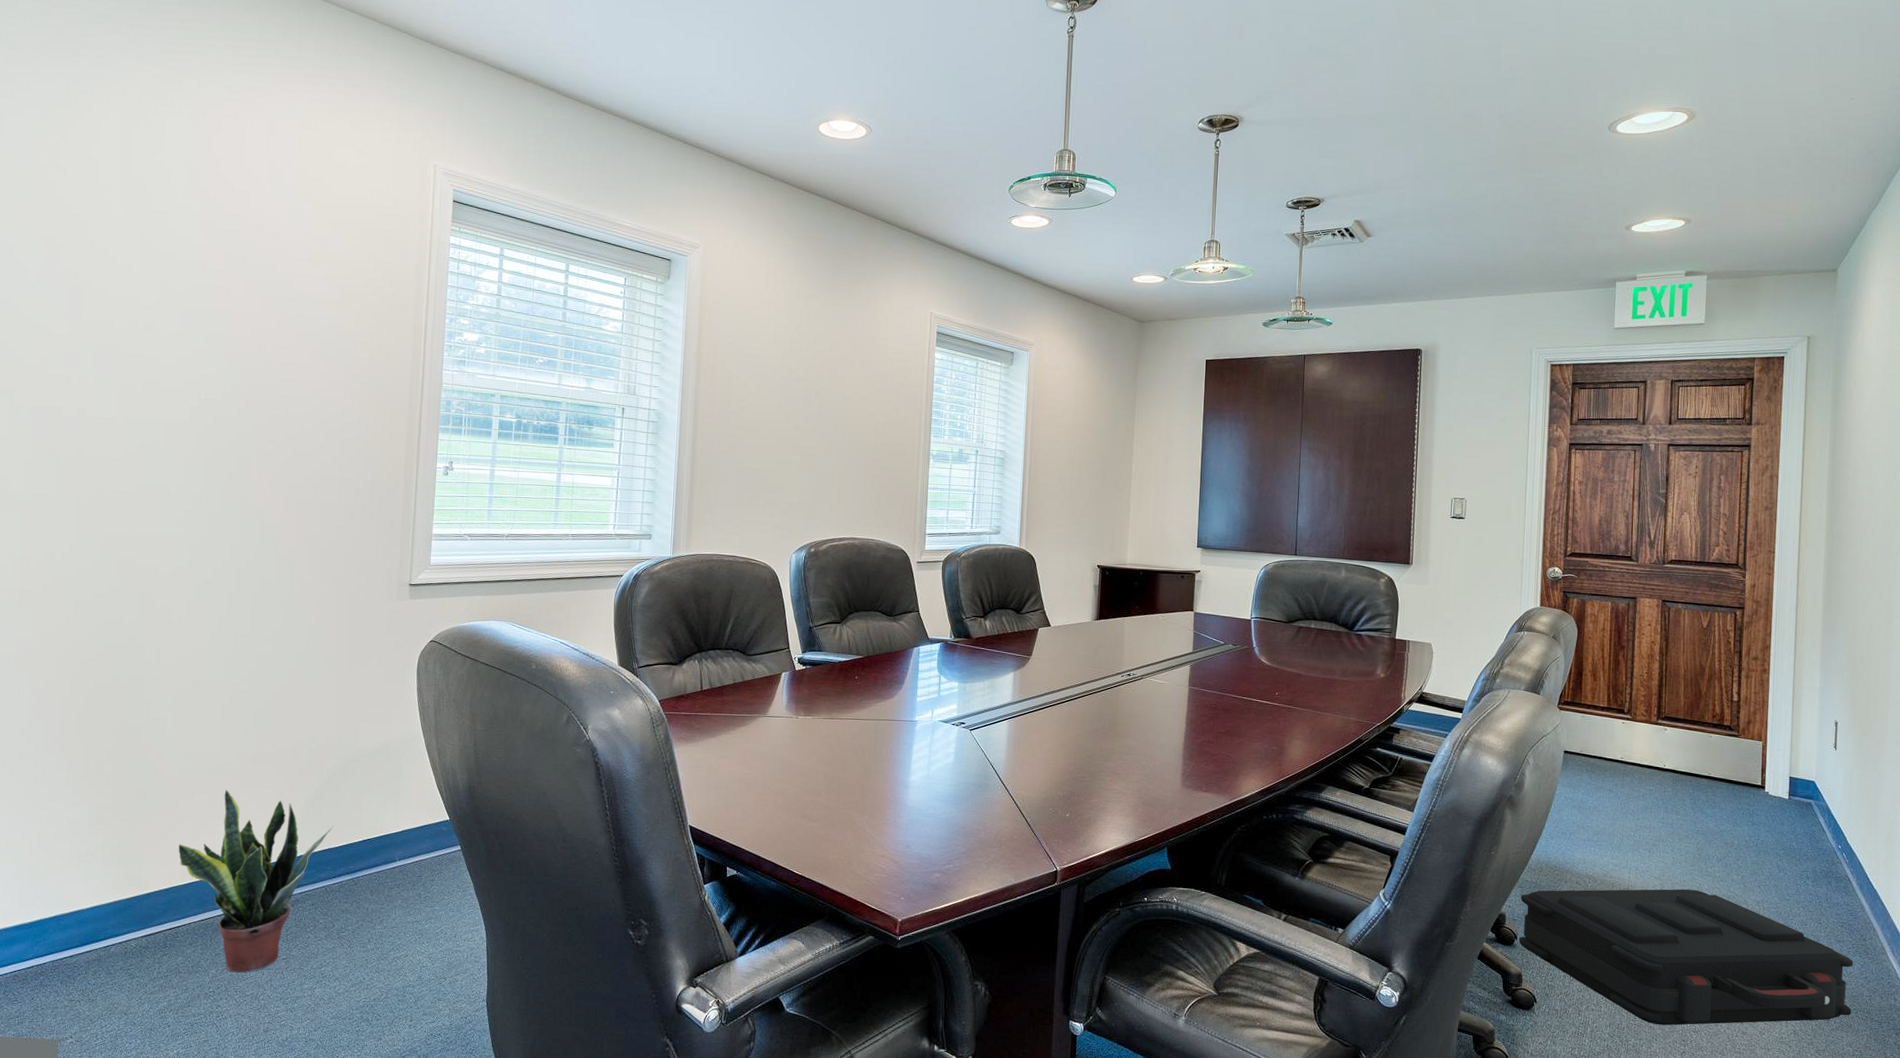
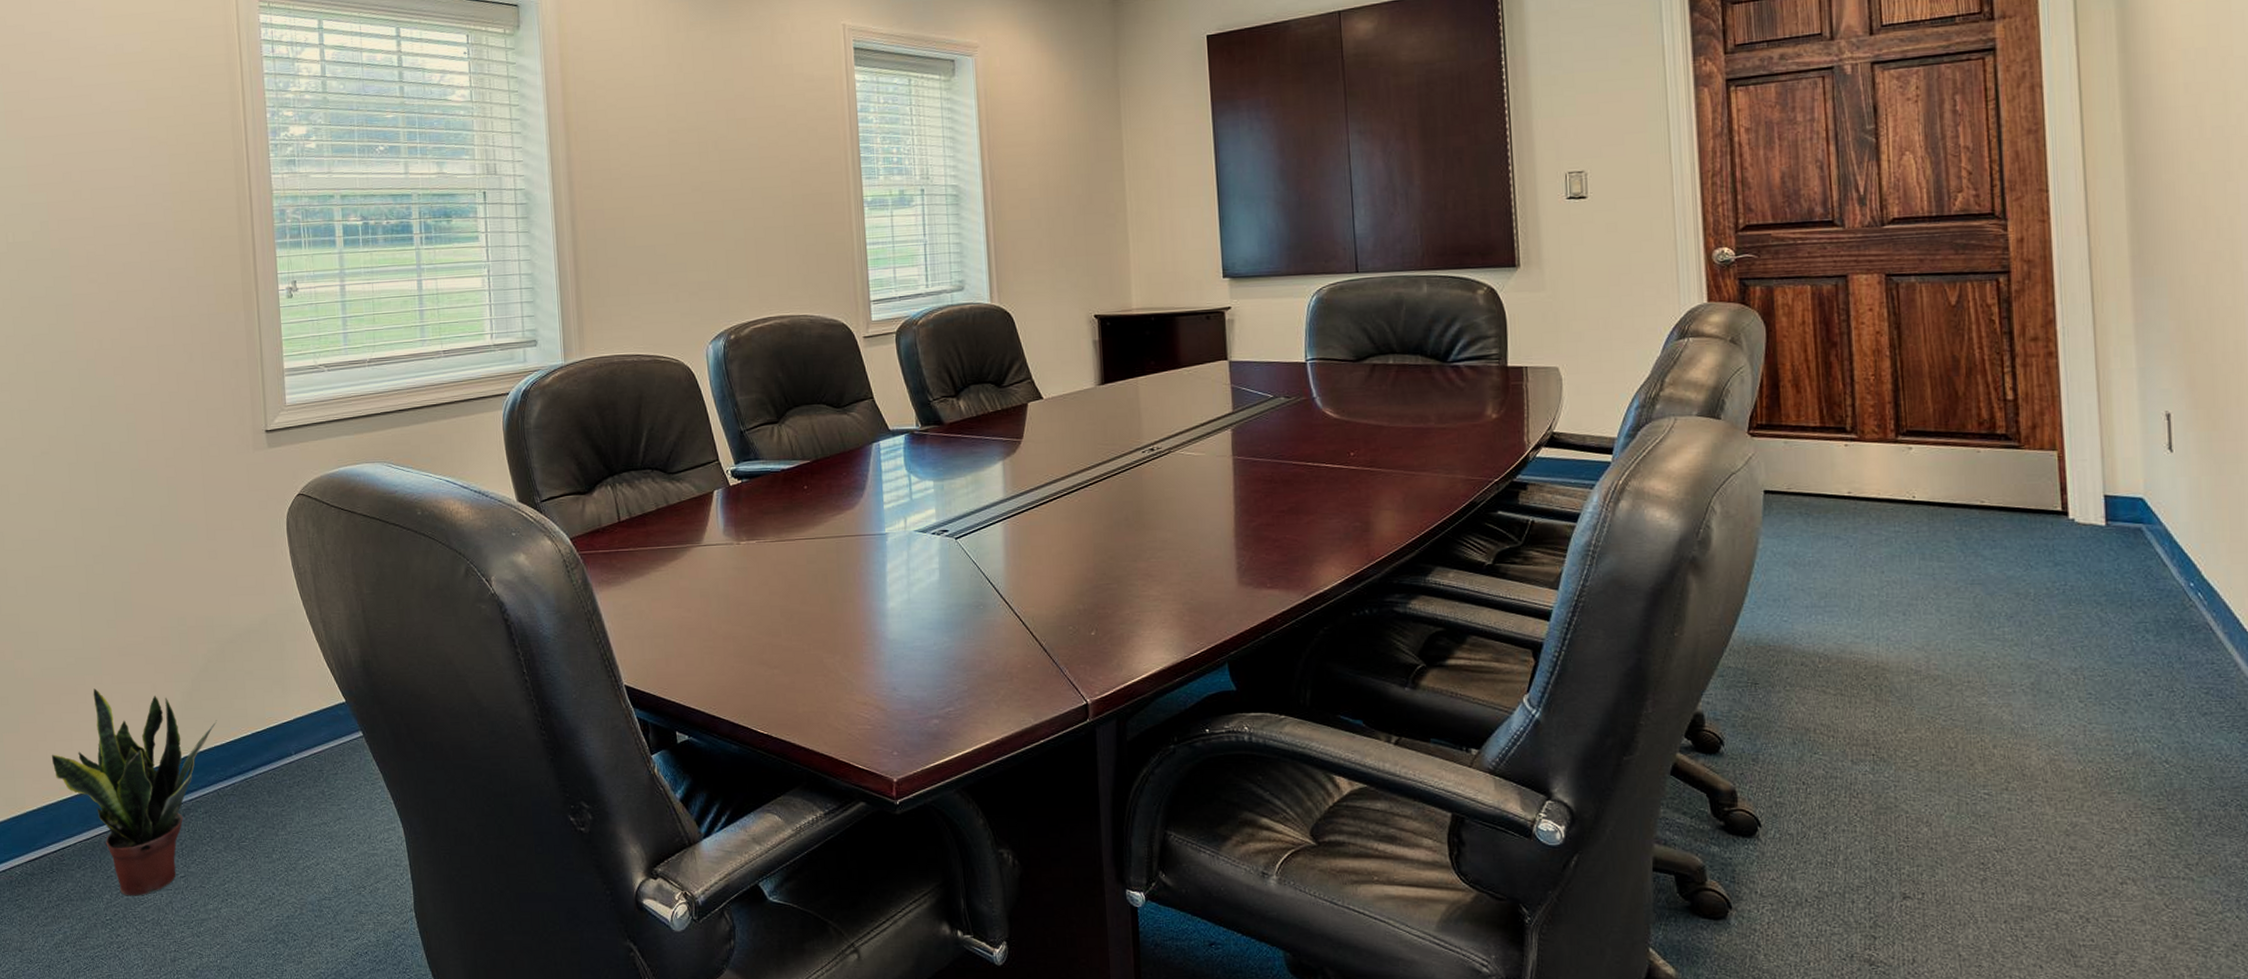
briefcase: present [1519,889,1853,1026] -> none [1723,660,2234,845]

